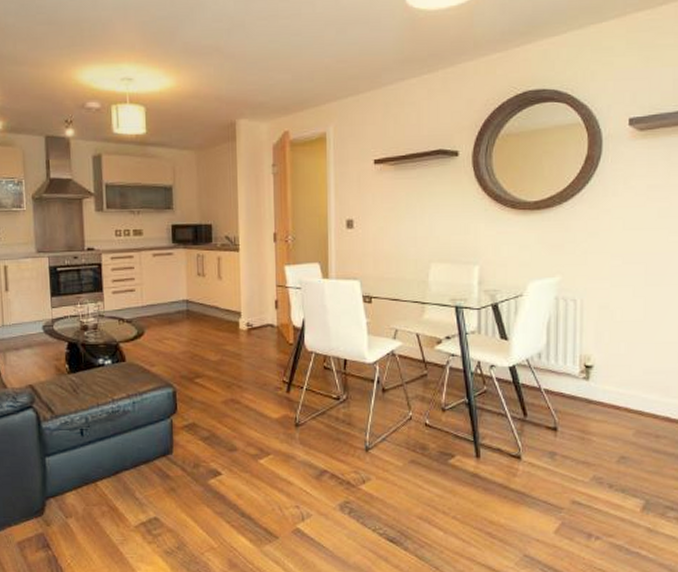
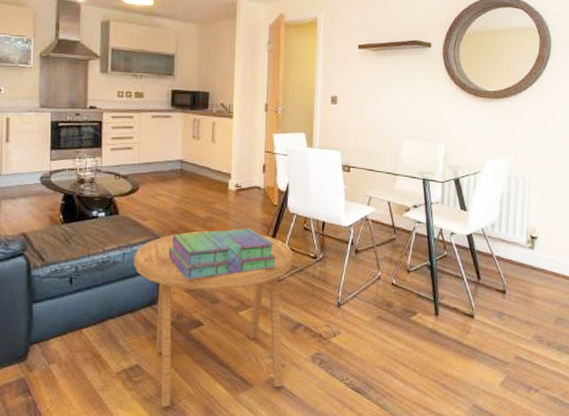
side table: none [144,374,314,561] -> present [134,230,293,408]
stack of books: none [179,370,297,428] -> present [168,228,277,280]

